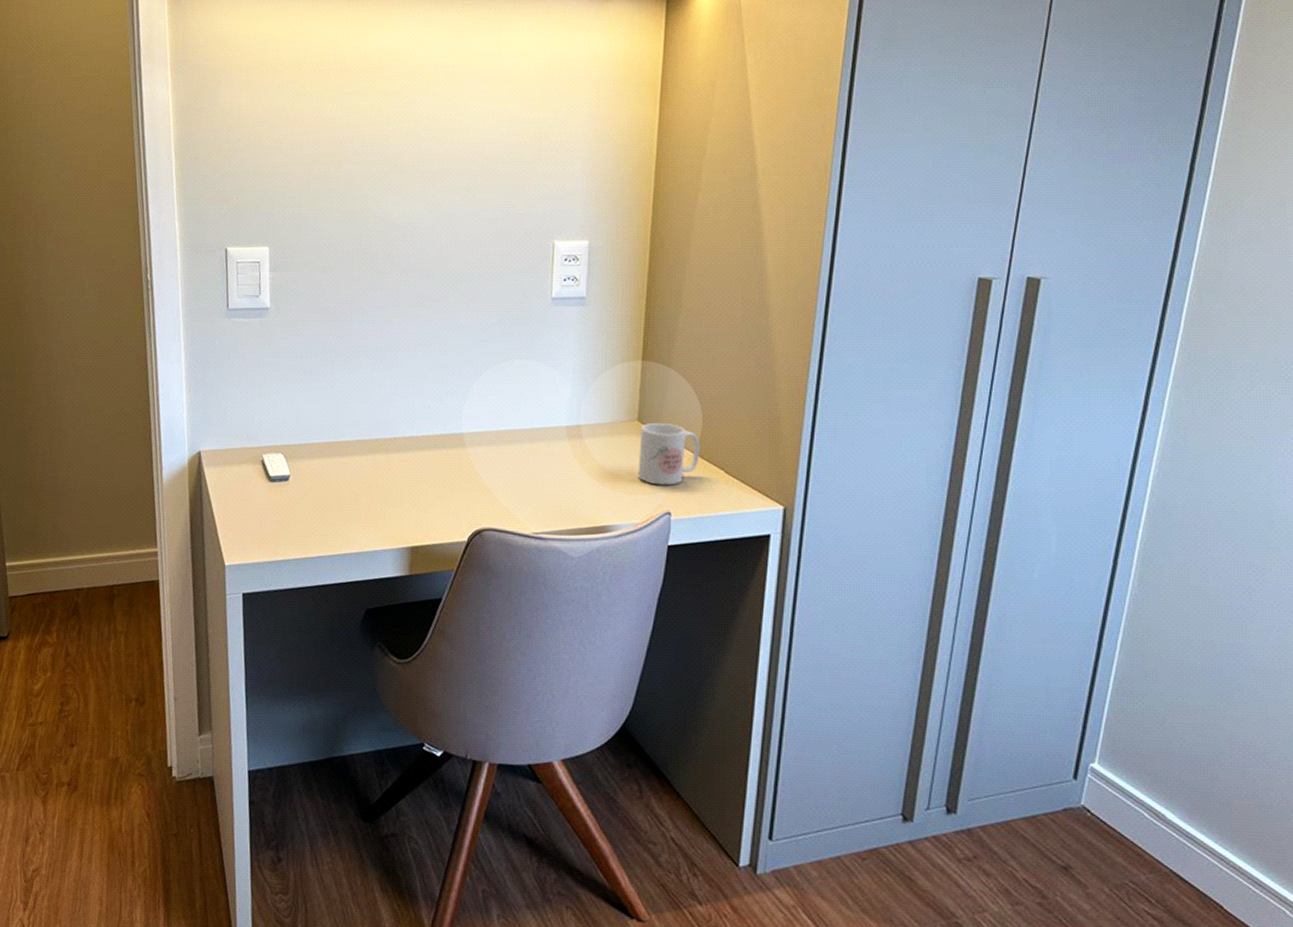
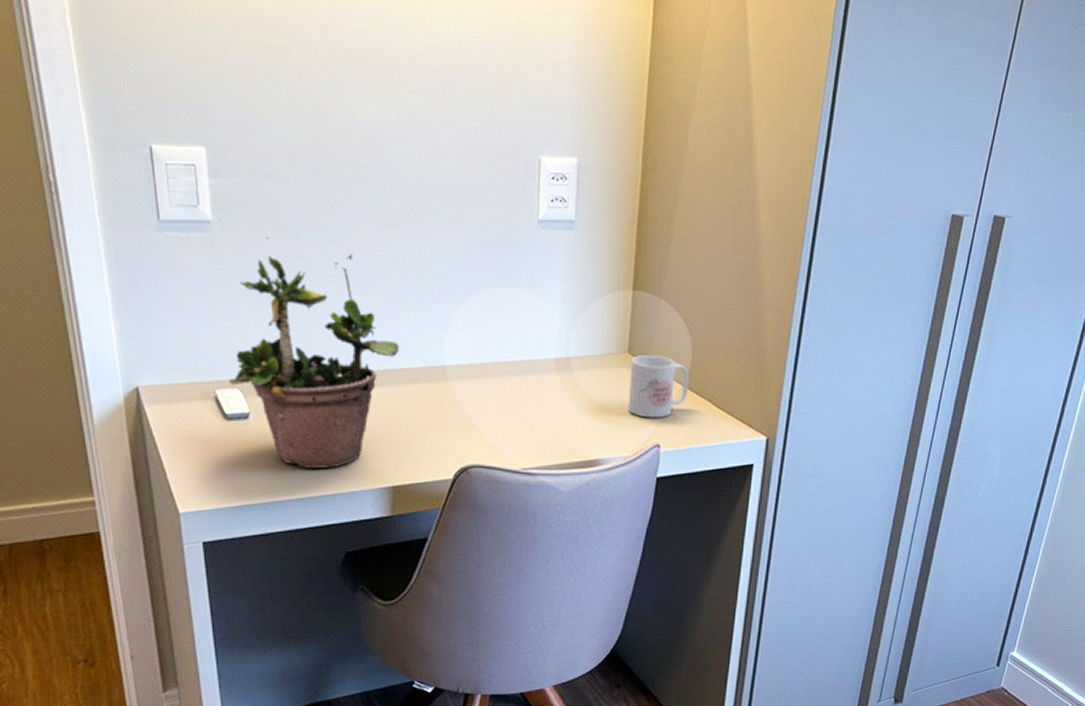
potted plant: none [274,320,423,528] -> present [229,237,400,468]

